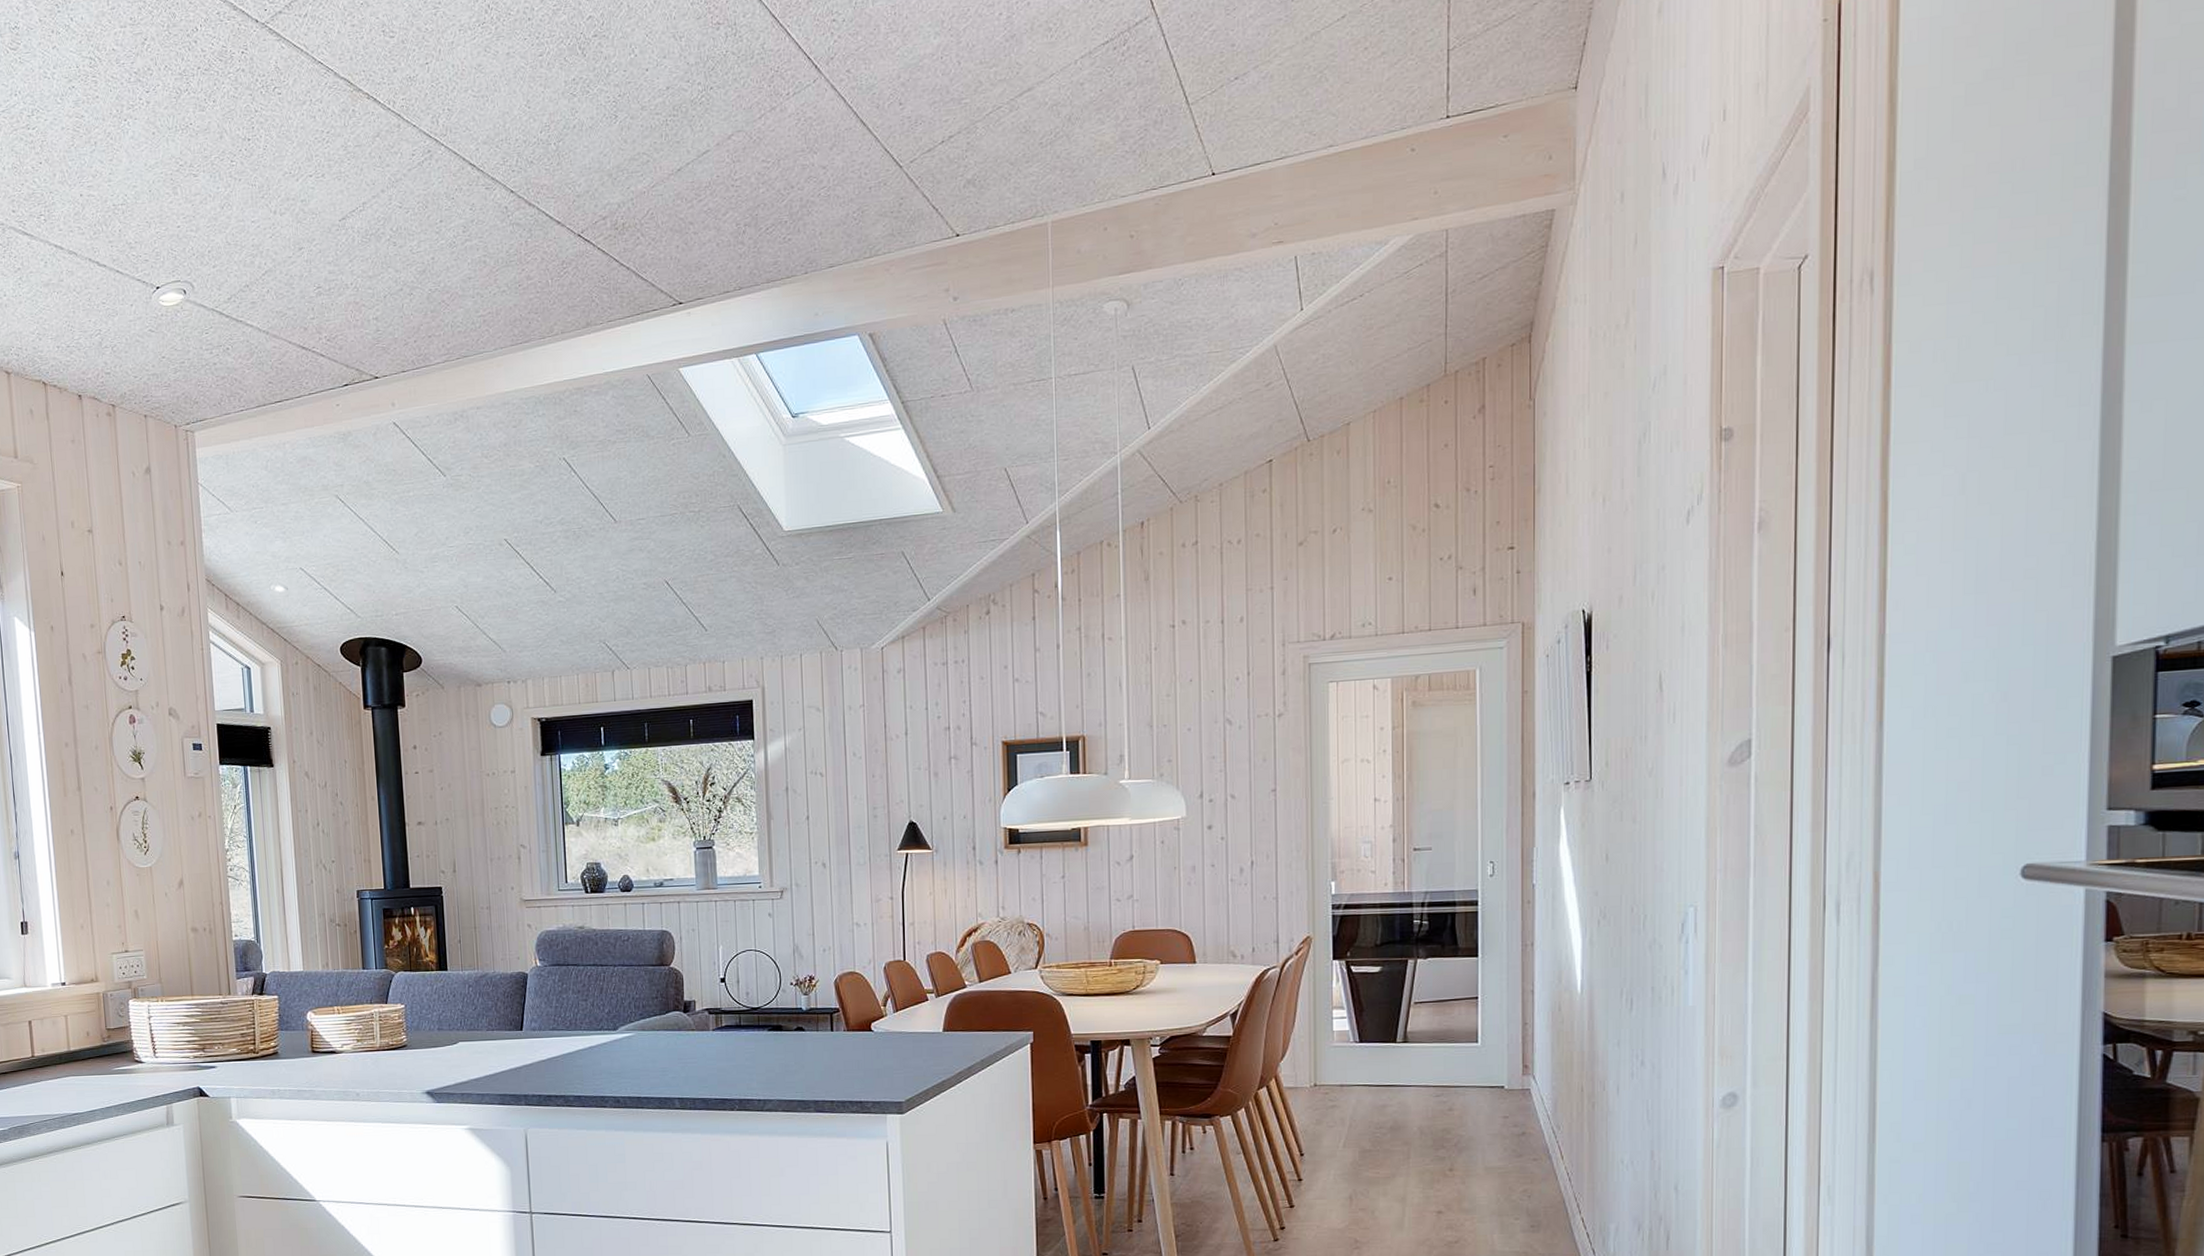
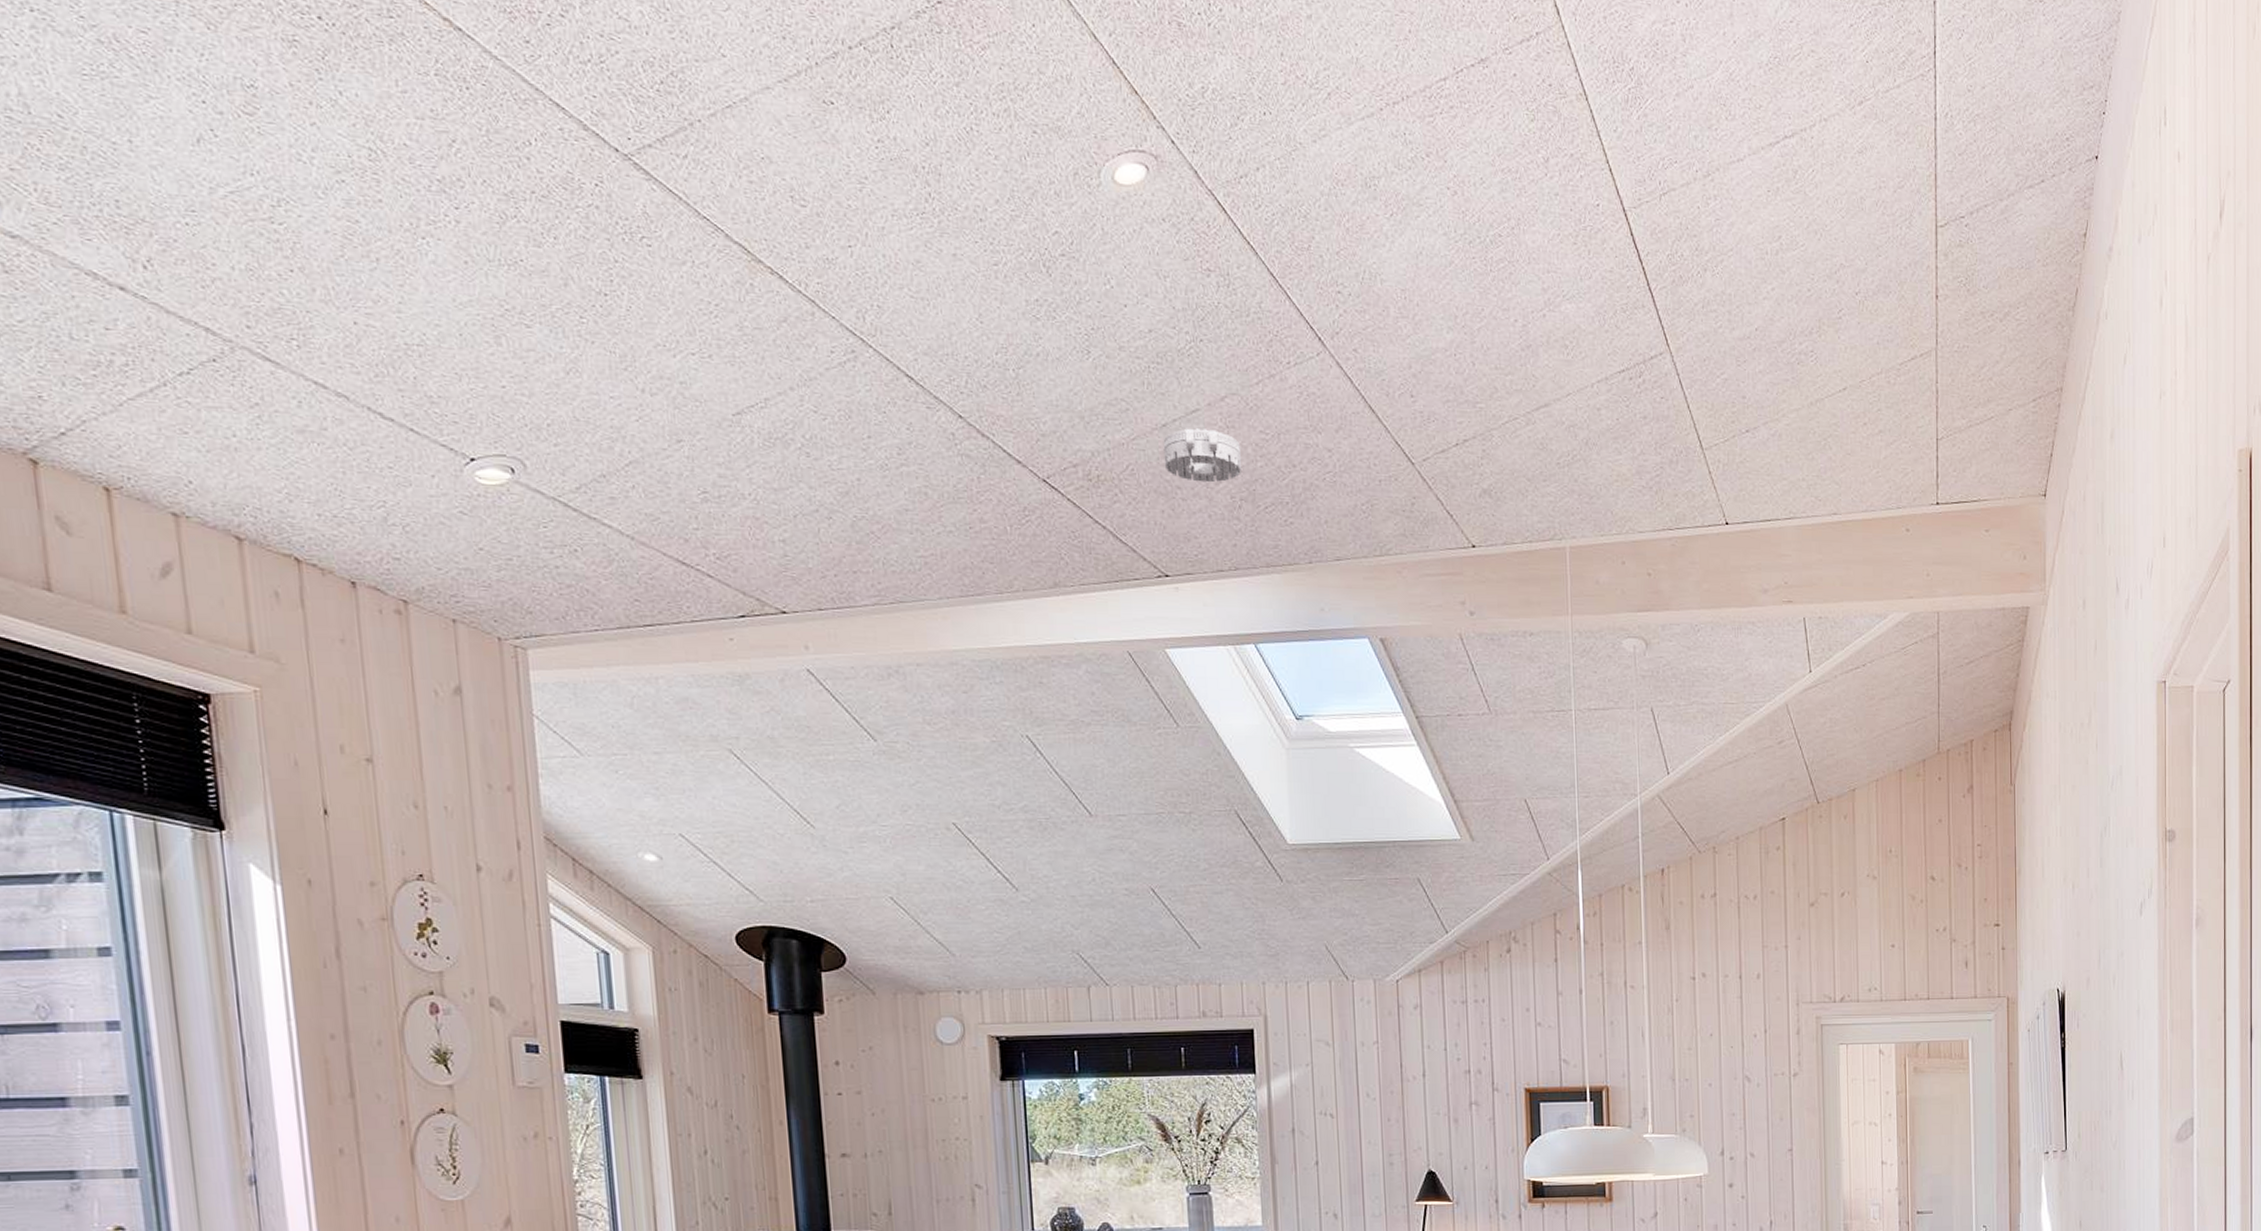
smoke detector: none [678,166,745,216] -> present [1163,428,1241,483]

